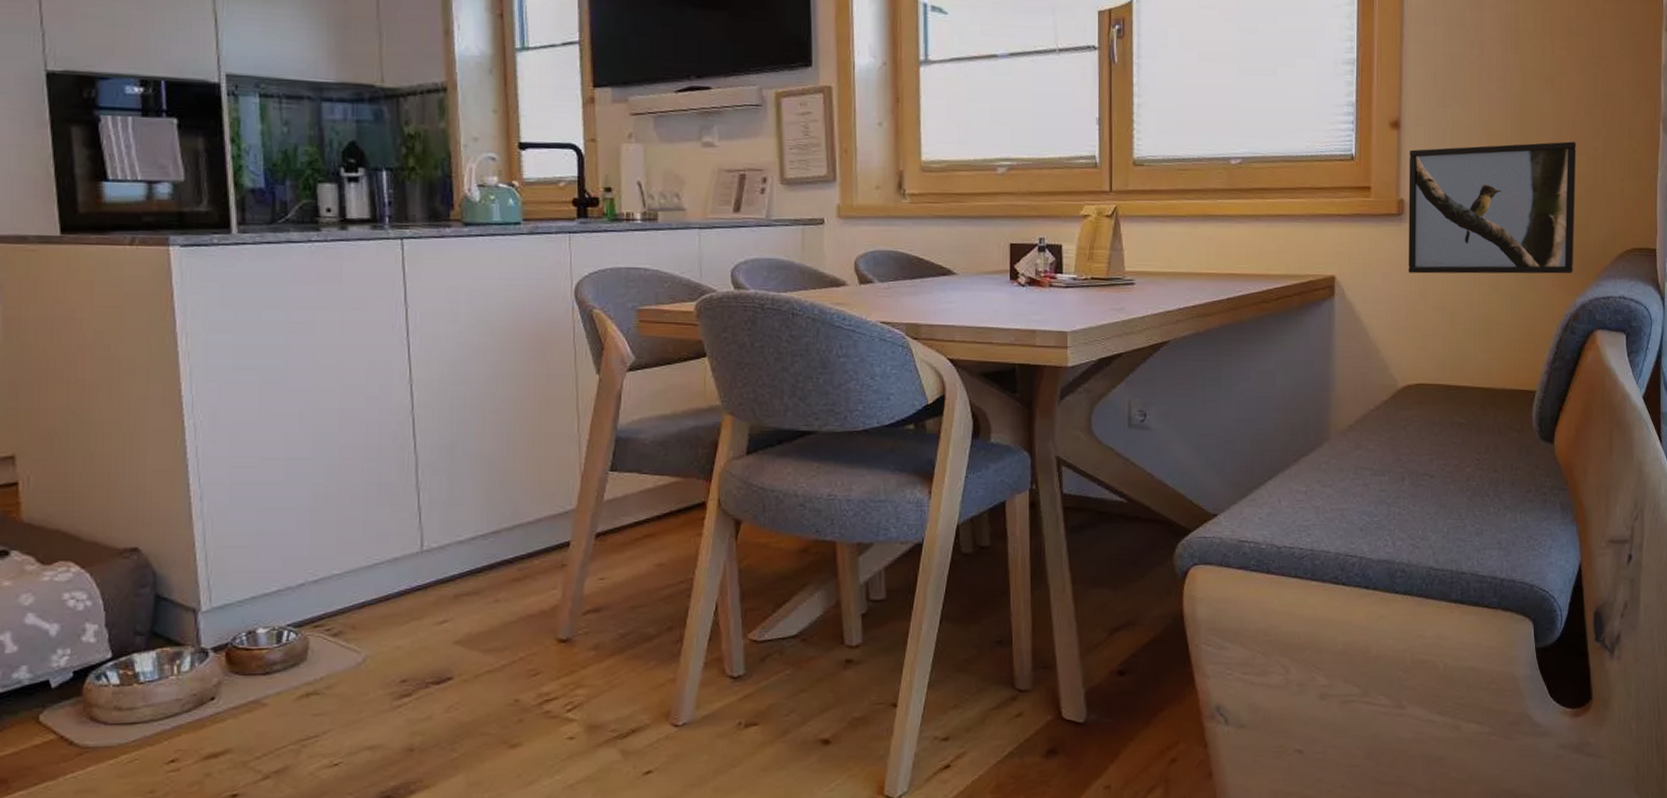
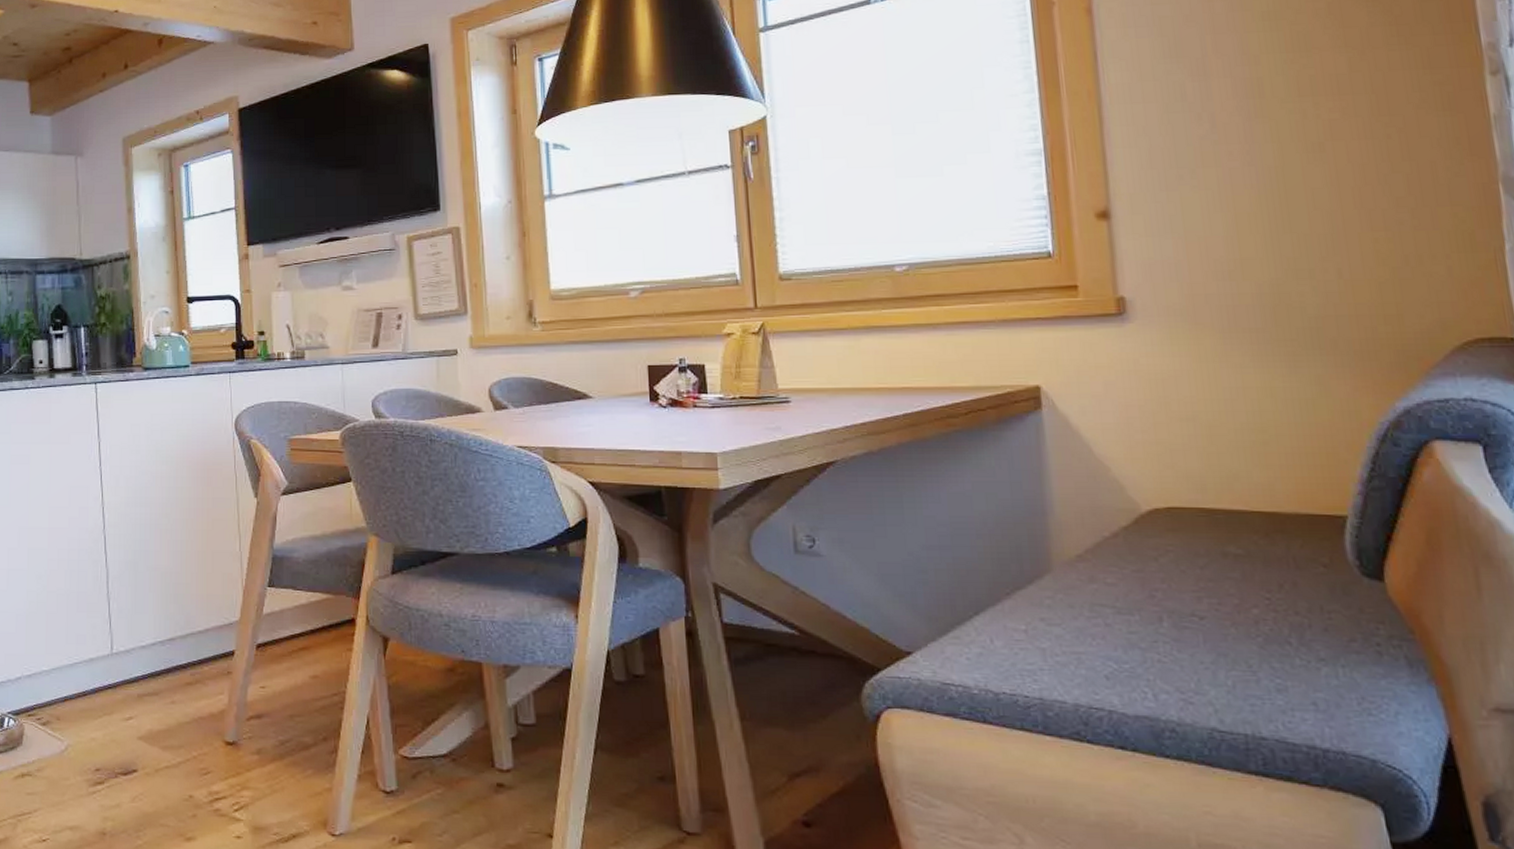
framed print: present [1408,141,1577,274] -> none [1126,216,1386,380]

